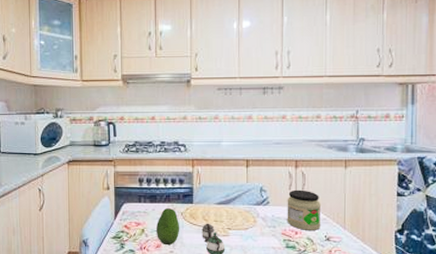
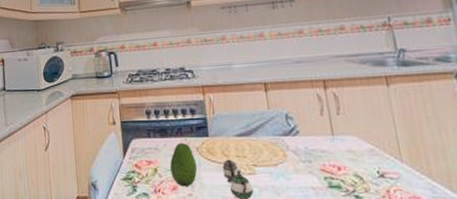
jar: present [287,189,320,230] -> none [320,114,369,165]

